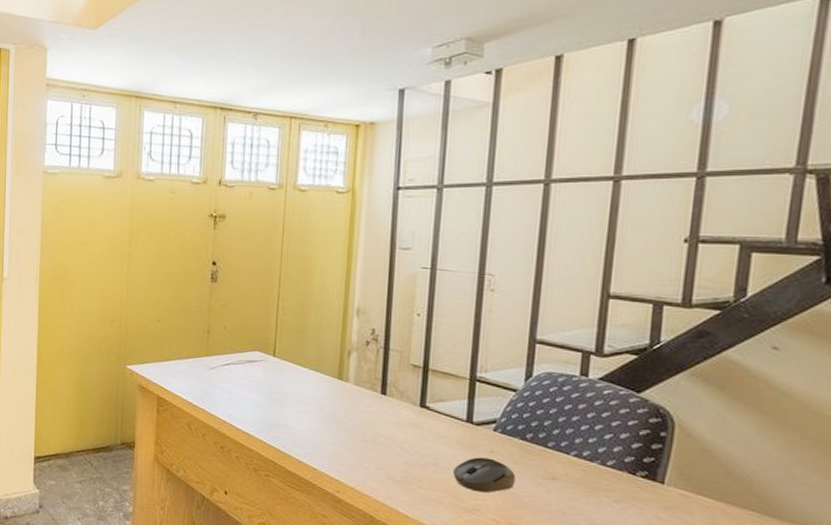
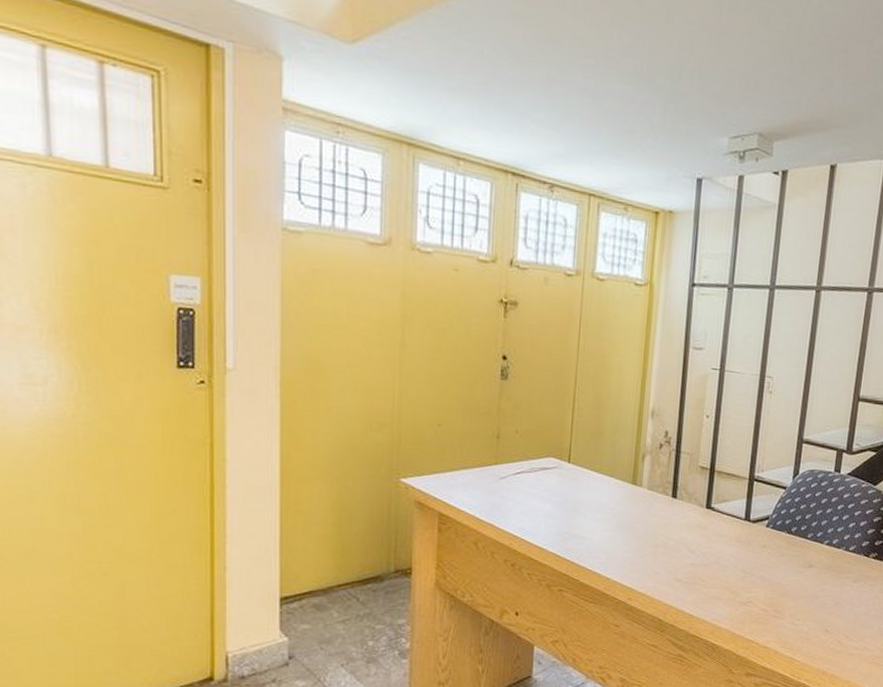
computer mouse: present [453,457,516,493] -> none [732,552,782,585]

